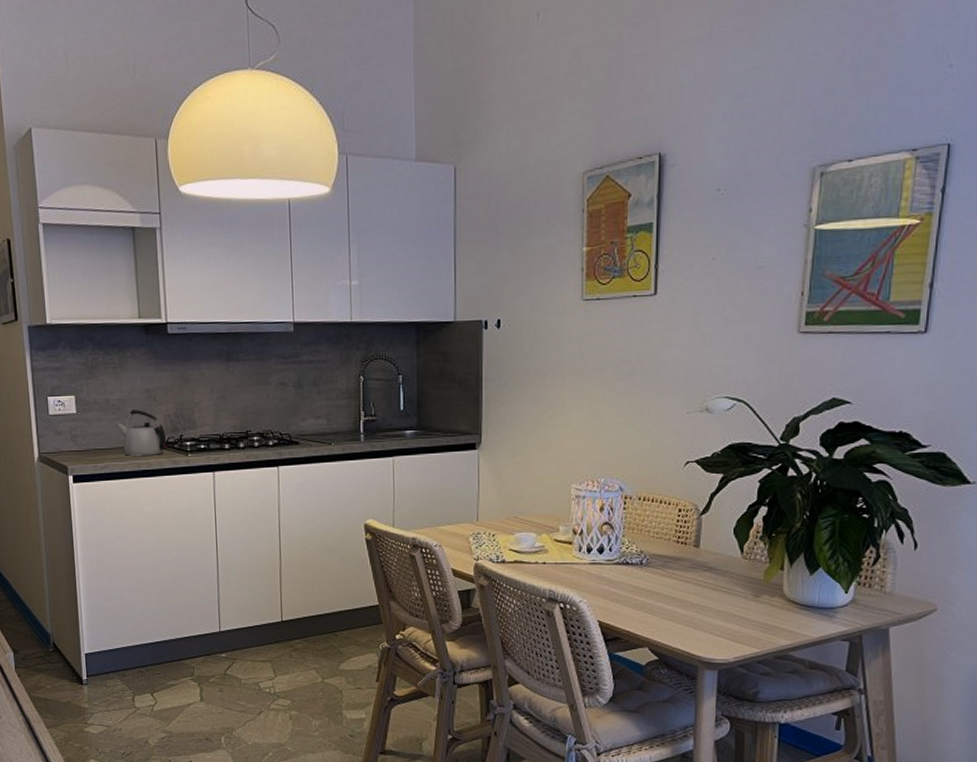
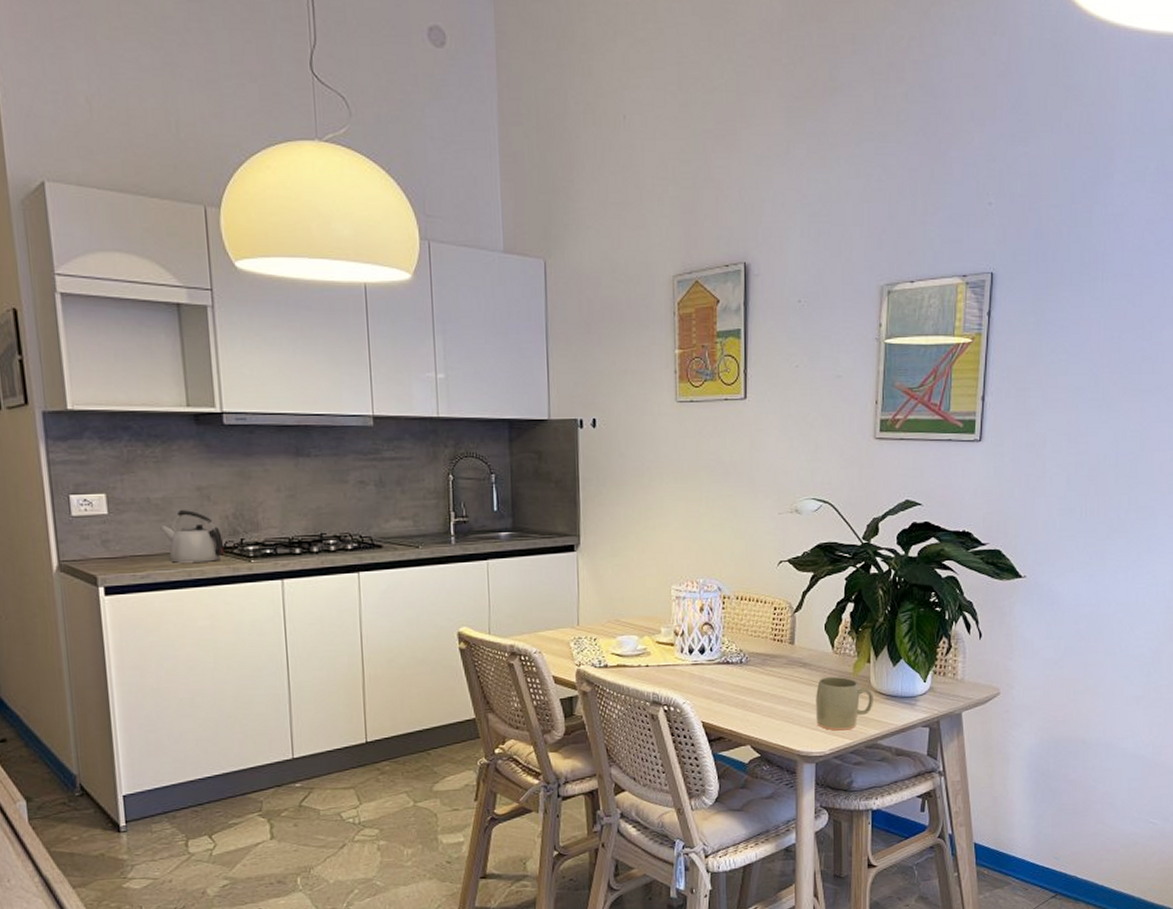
mug: none [721,582,786,639] -> present [816,676,873,731]

